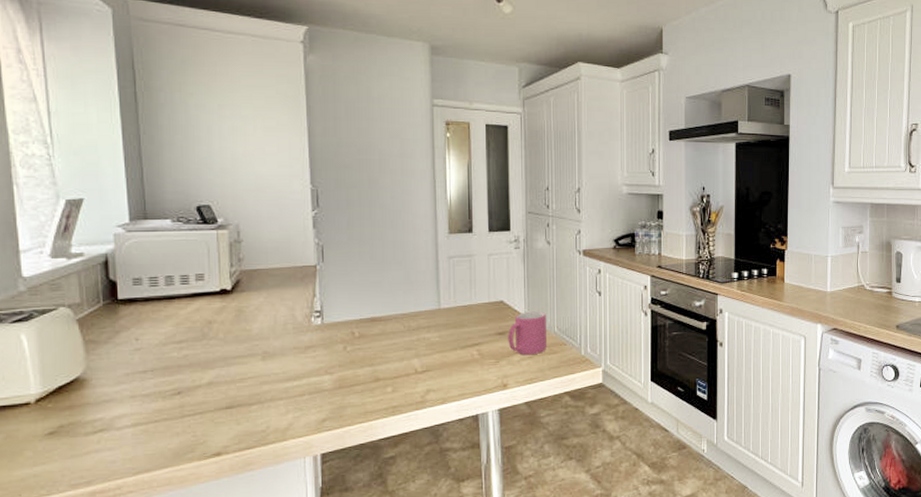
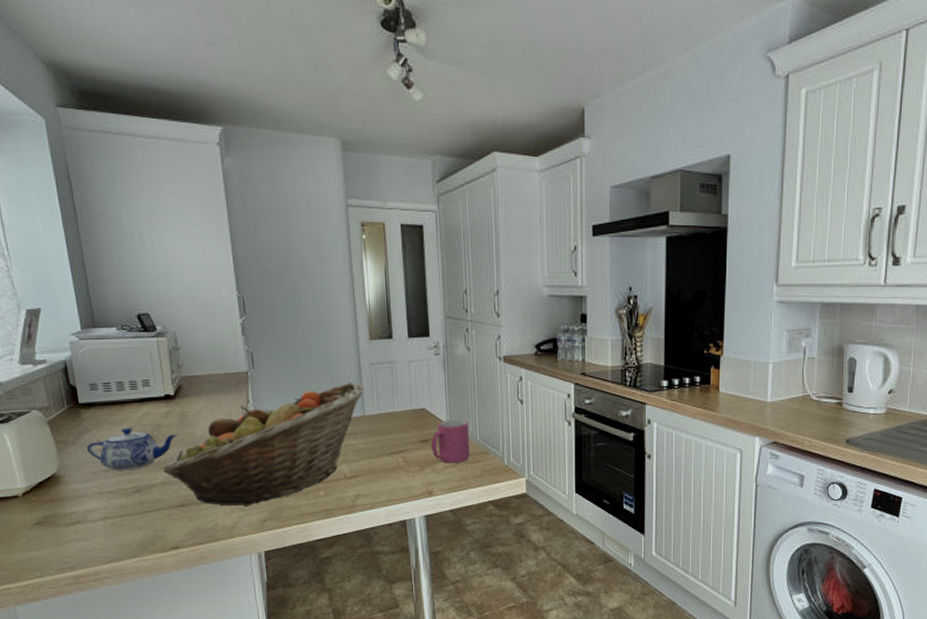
teapot: none [122,324,232,372] -> present [87,427,178,471]
fruit basket: none [210,275,440,406] -> present [162,382,364,506]

